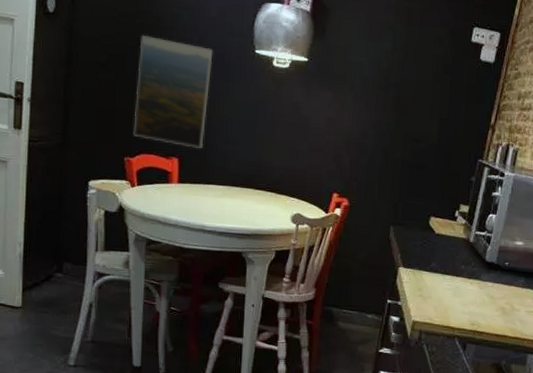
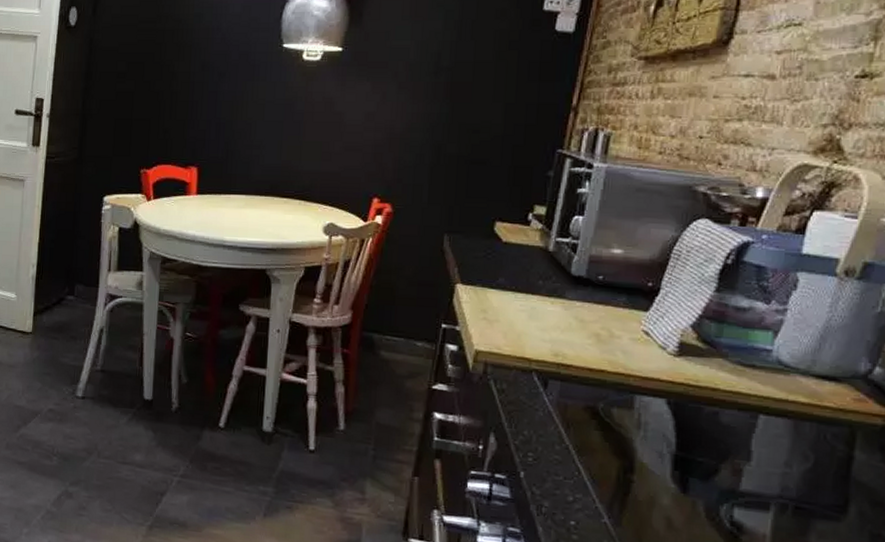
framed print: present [133,35,213,148] -> none [150,39,237,155]

